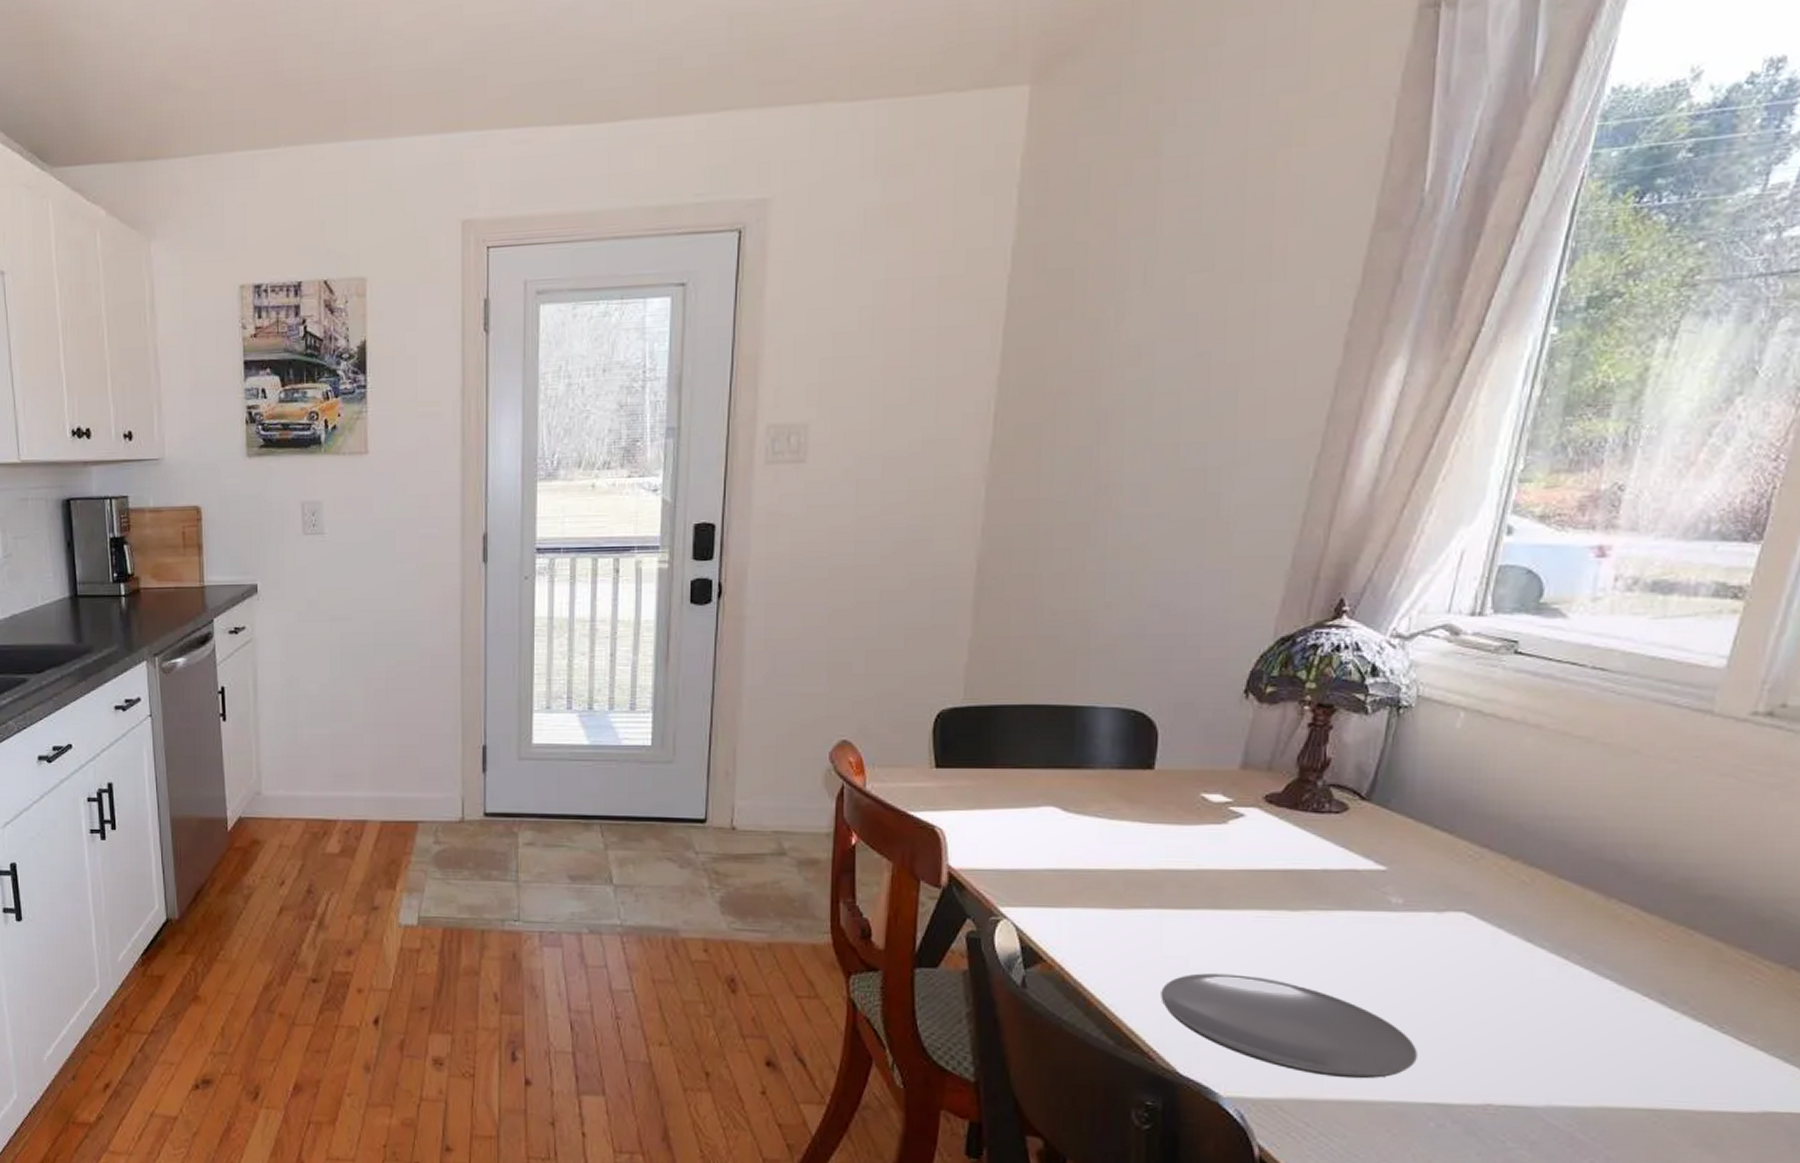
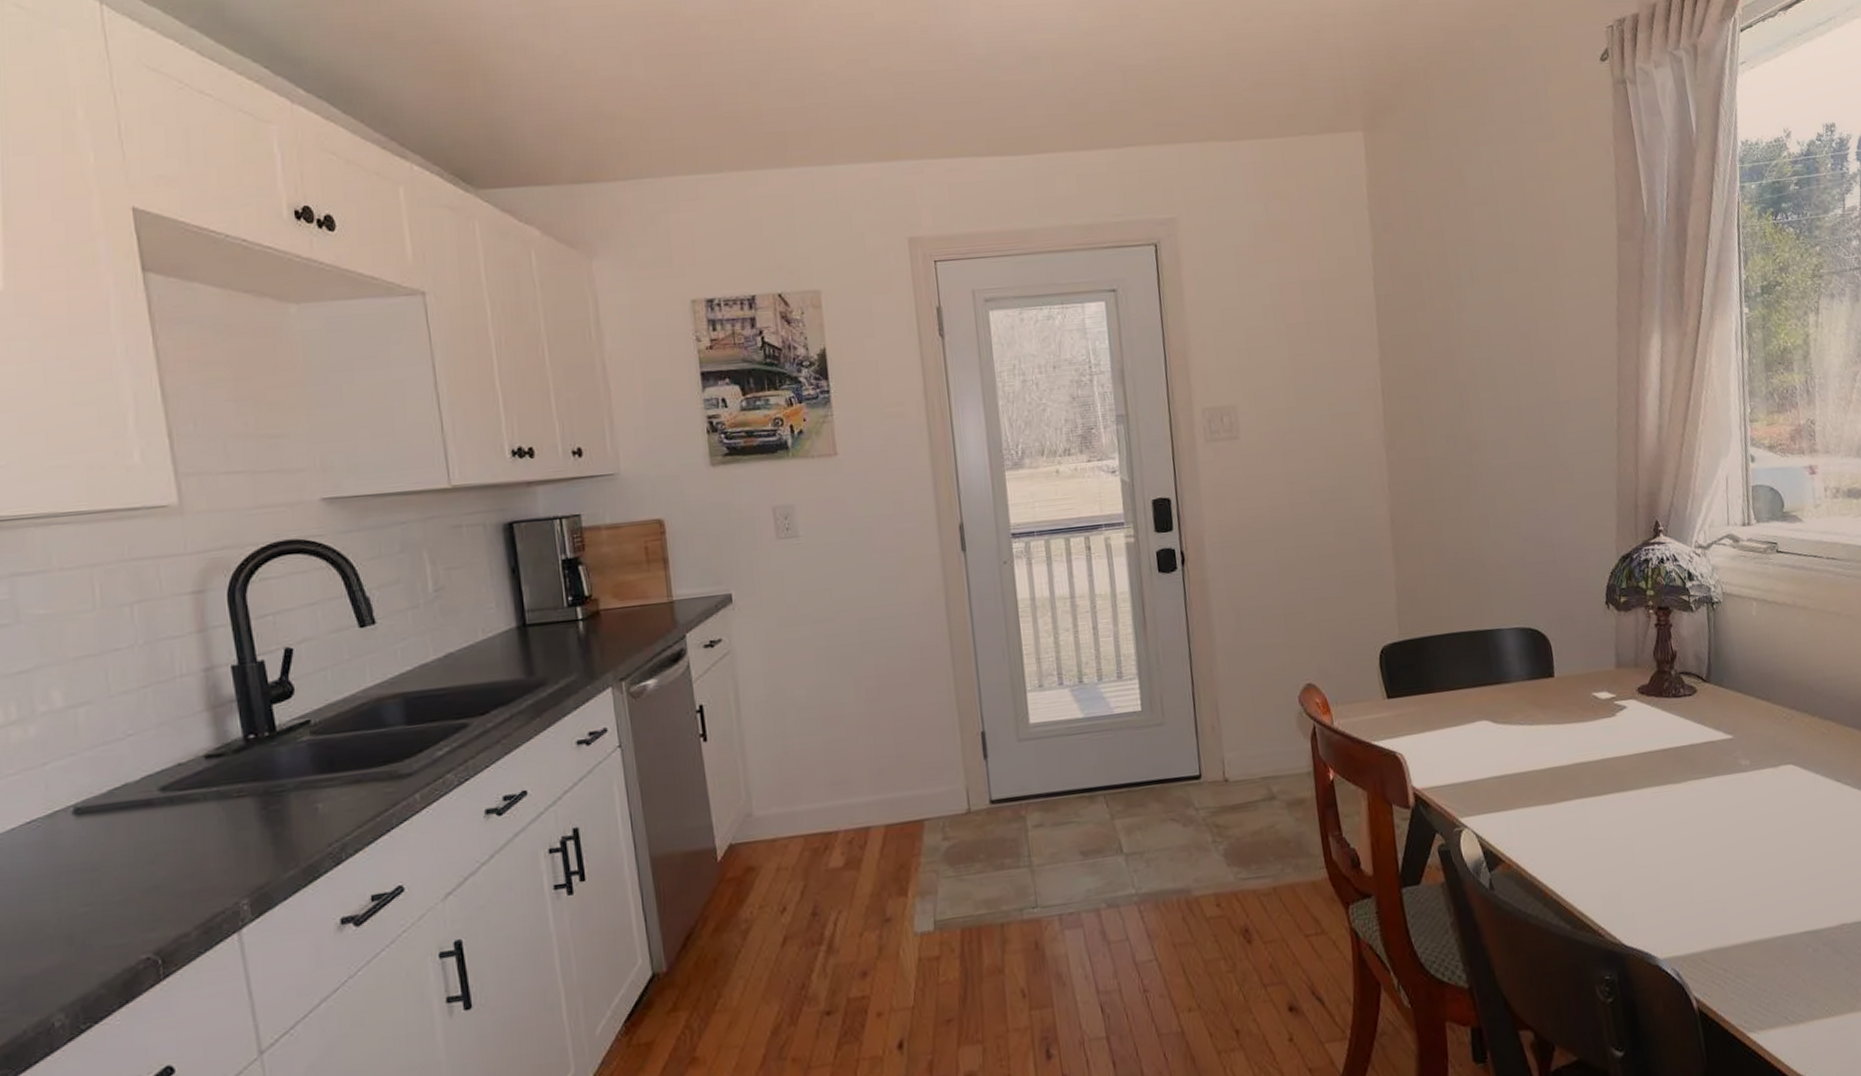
plate: present [1161,973,1418,1079] -> none [1596,845,1788,924]

